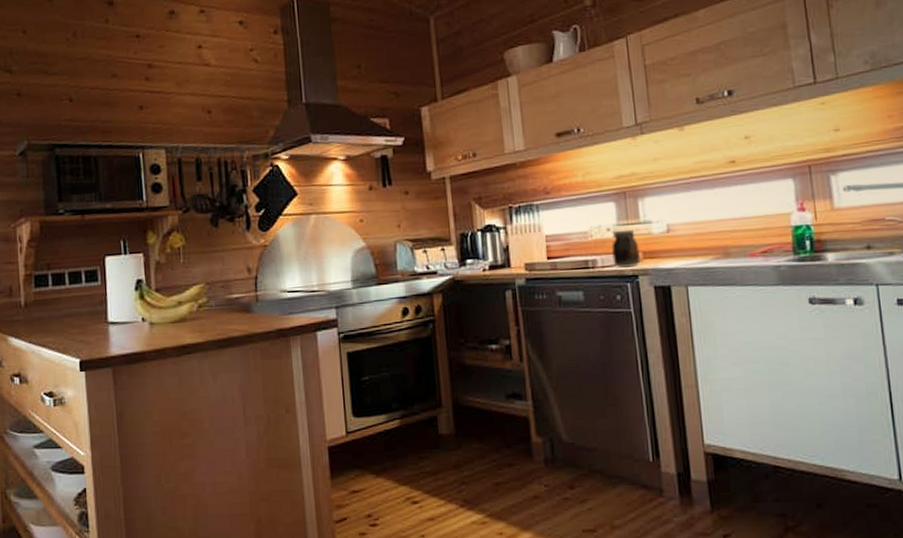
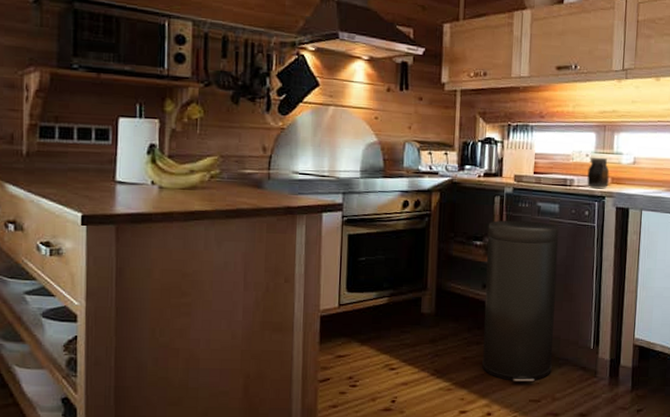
pedal bin: none [502,314,605,510] -> present [482,220,559,383]

